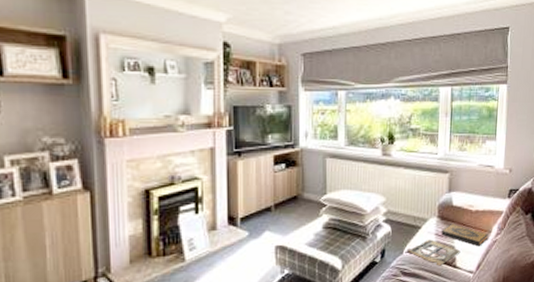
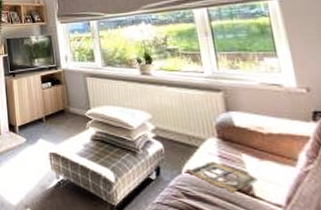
hardback book: present [441,224,489,247] -> none [225,146,295,176]

